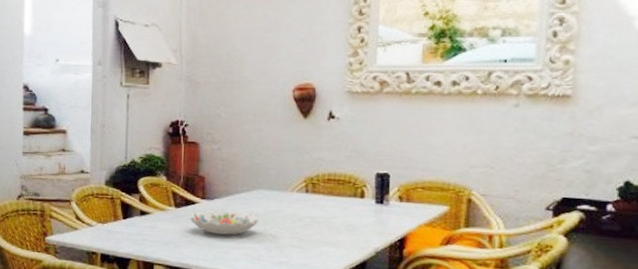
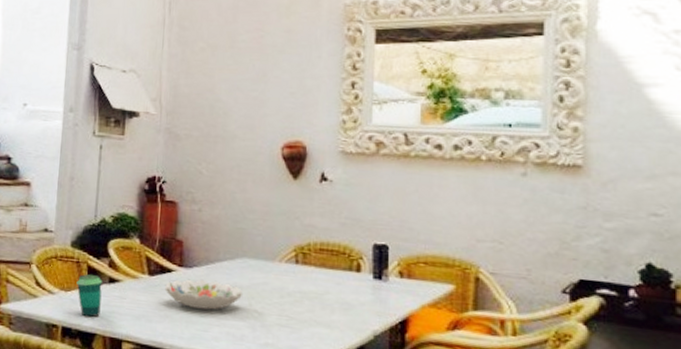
cup: none [112,208,134,245] -> present [76,274,103,318]

